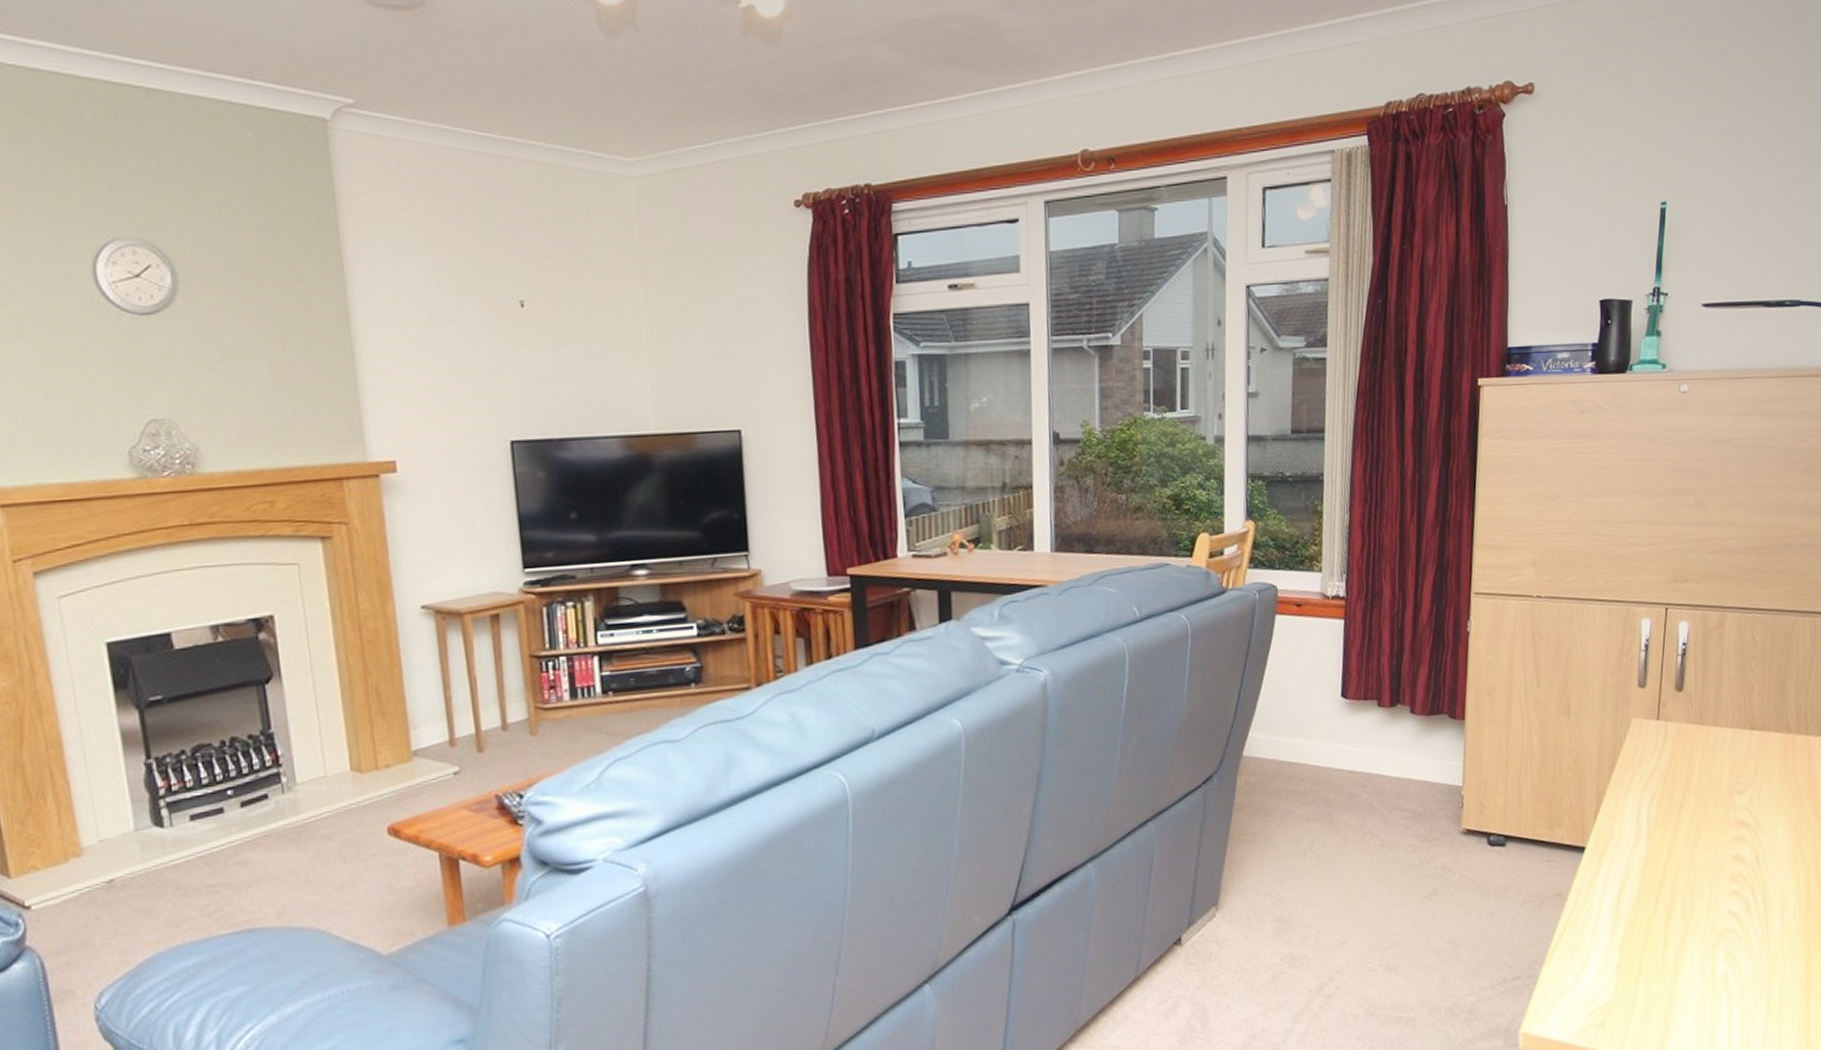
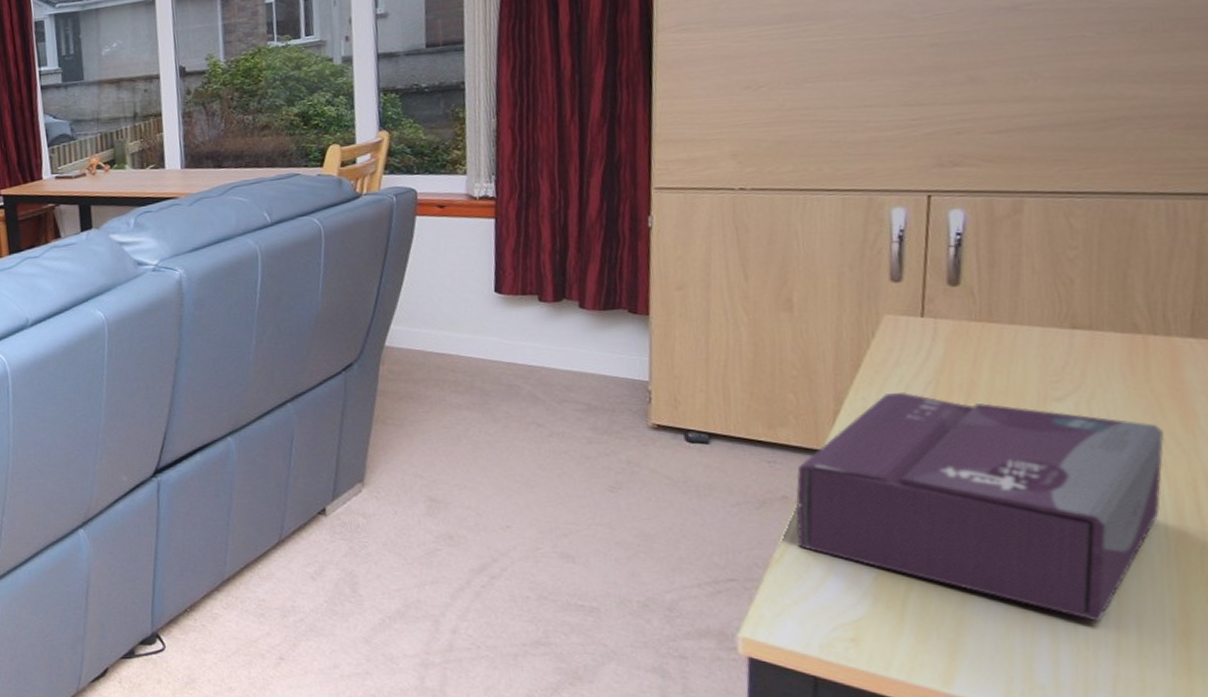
tissue box: none [1564,790,1801,987] -> present [795,393,1164,622]

